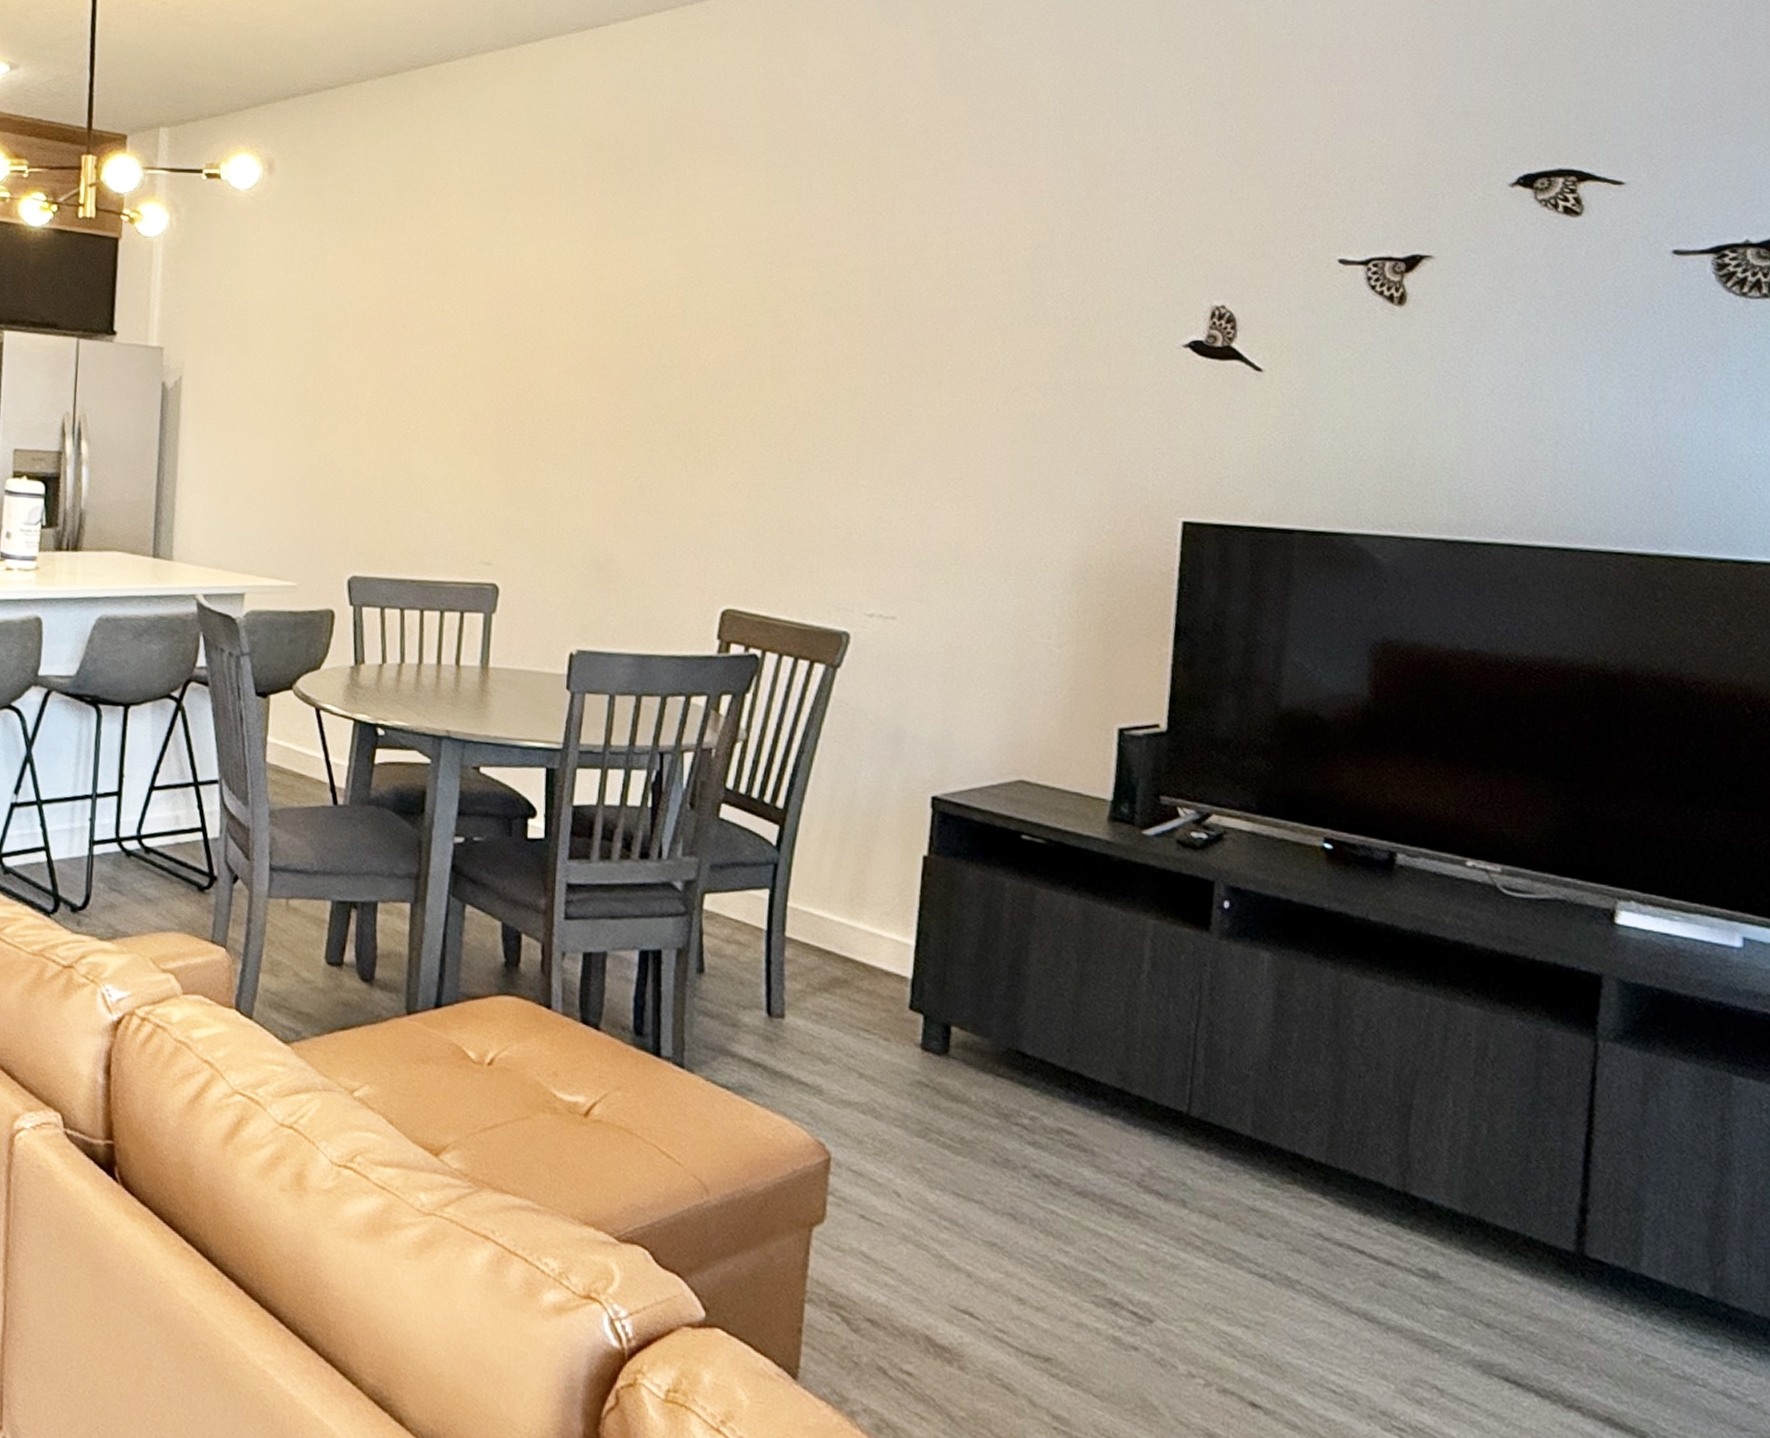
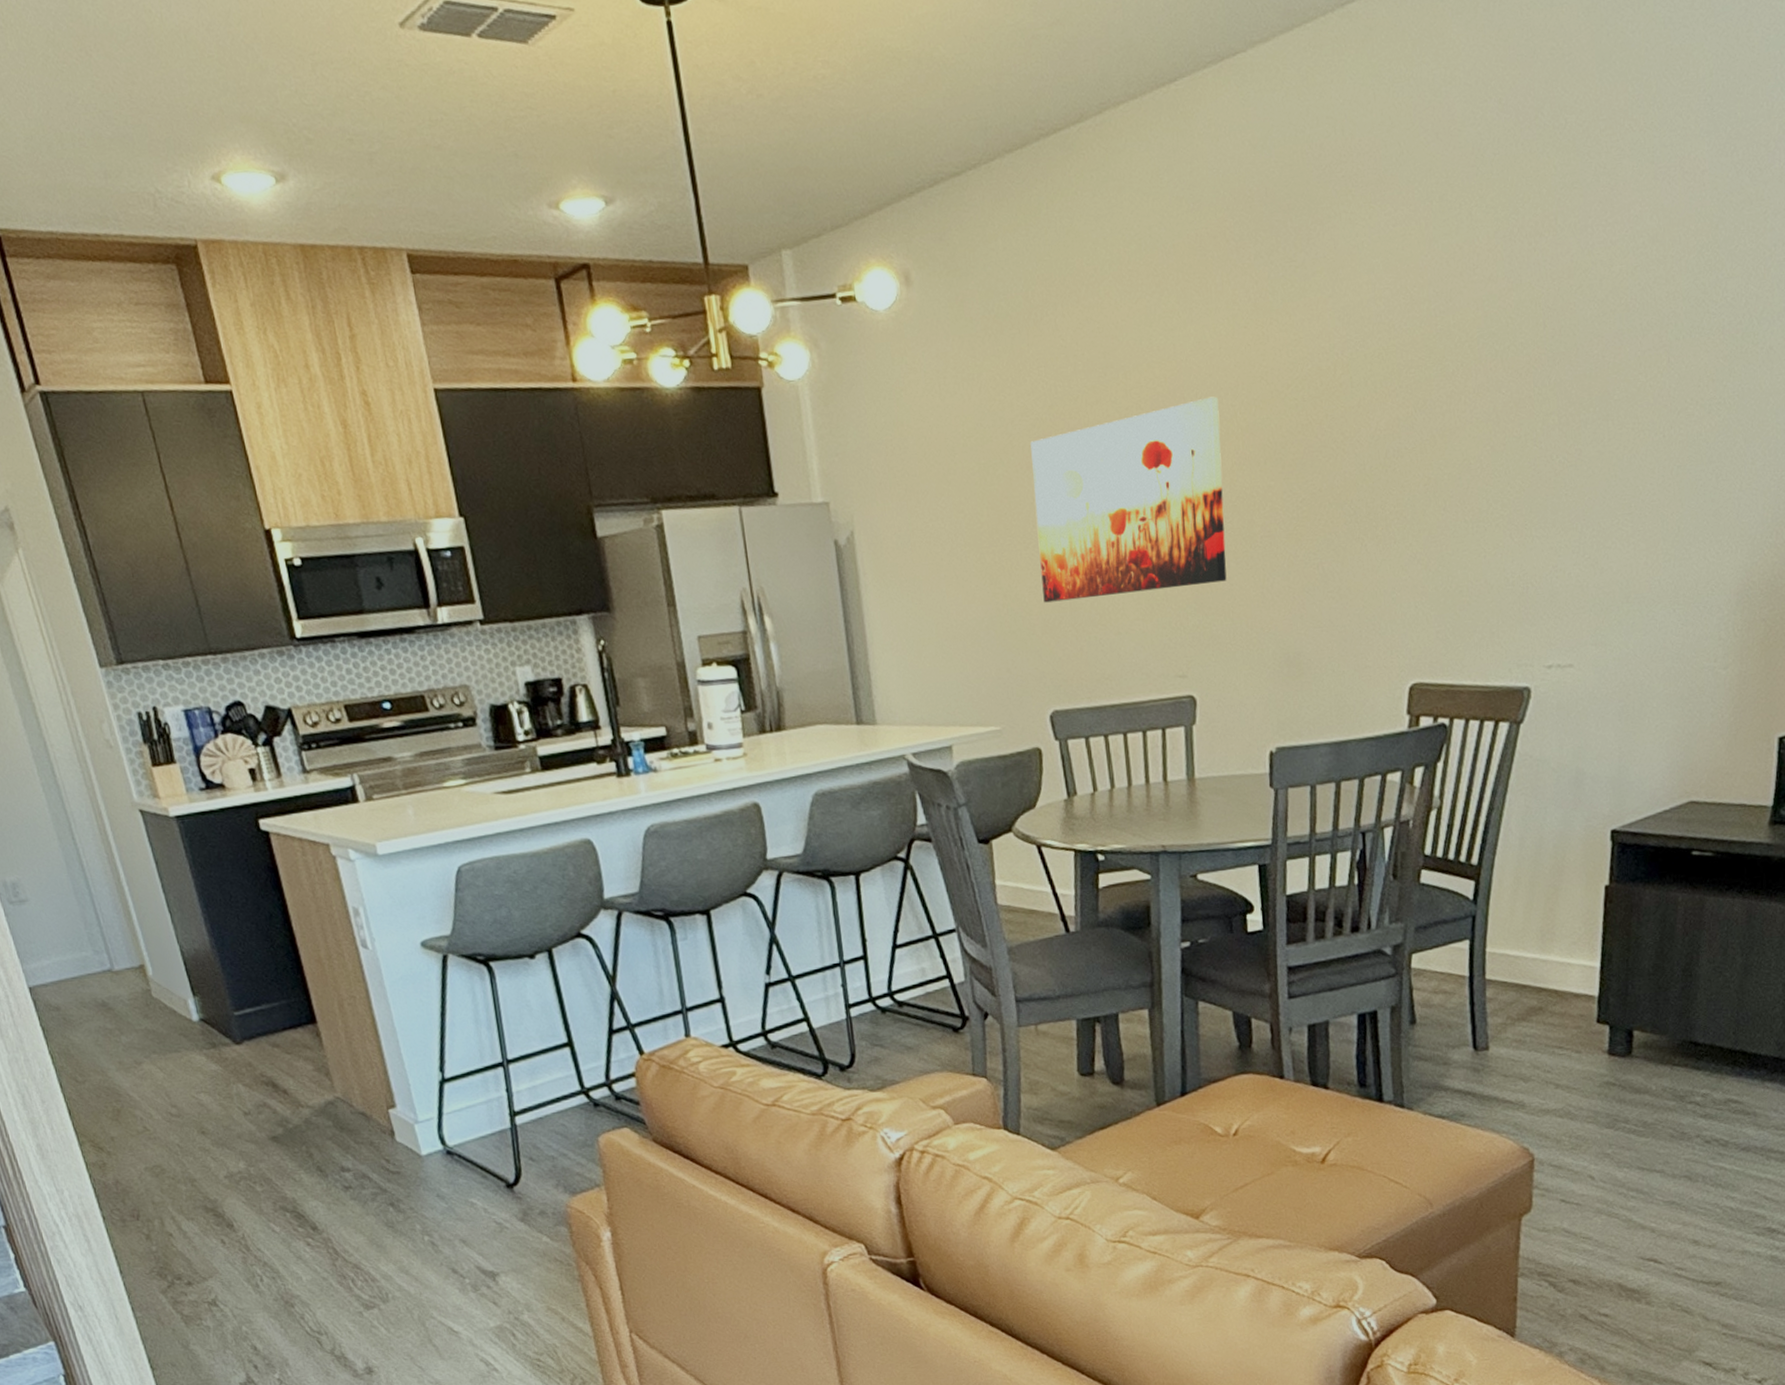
wall art: none [357,308,552,479] -> present [1030,396,1227,603]

